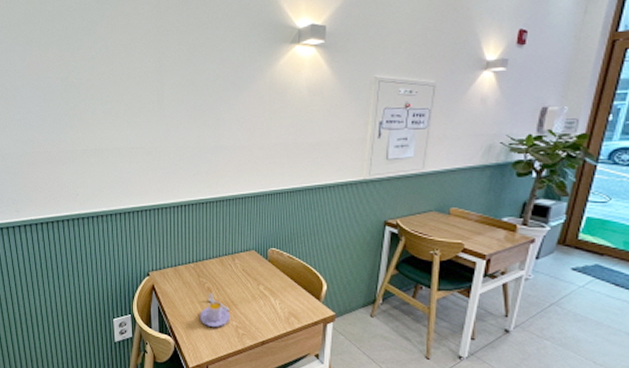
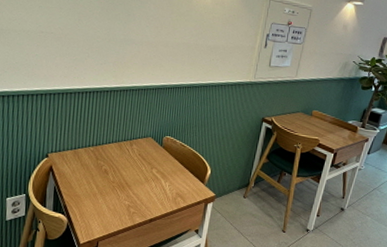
cup: present [200,293,231,327] -> none [95,175,124,206]

